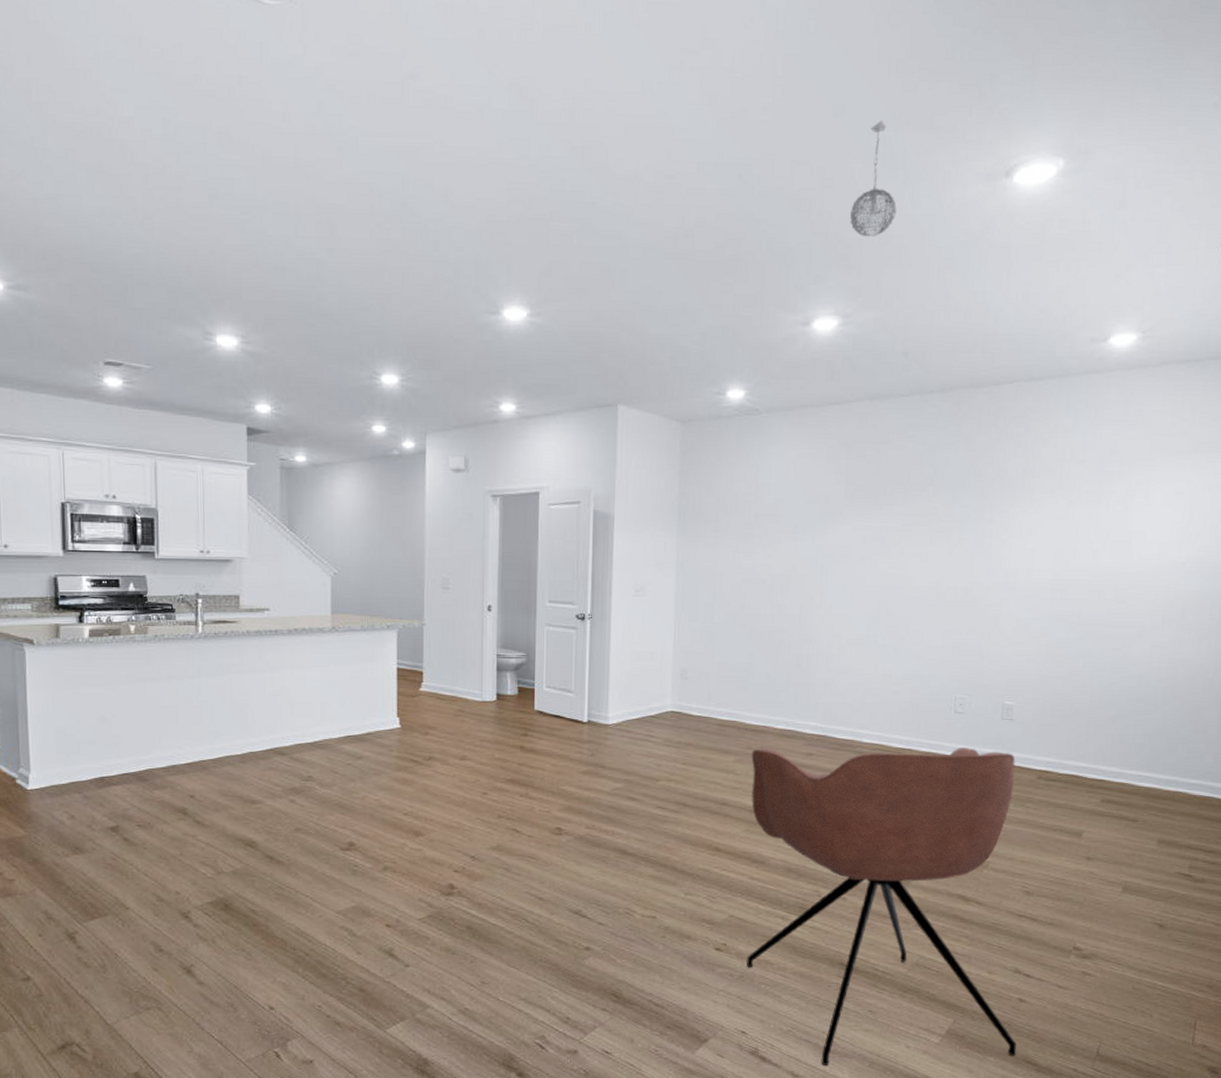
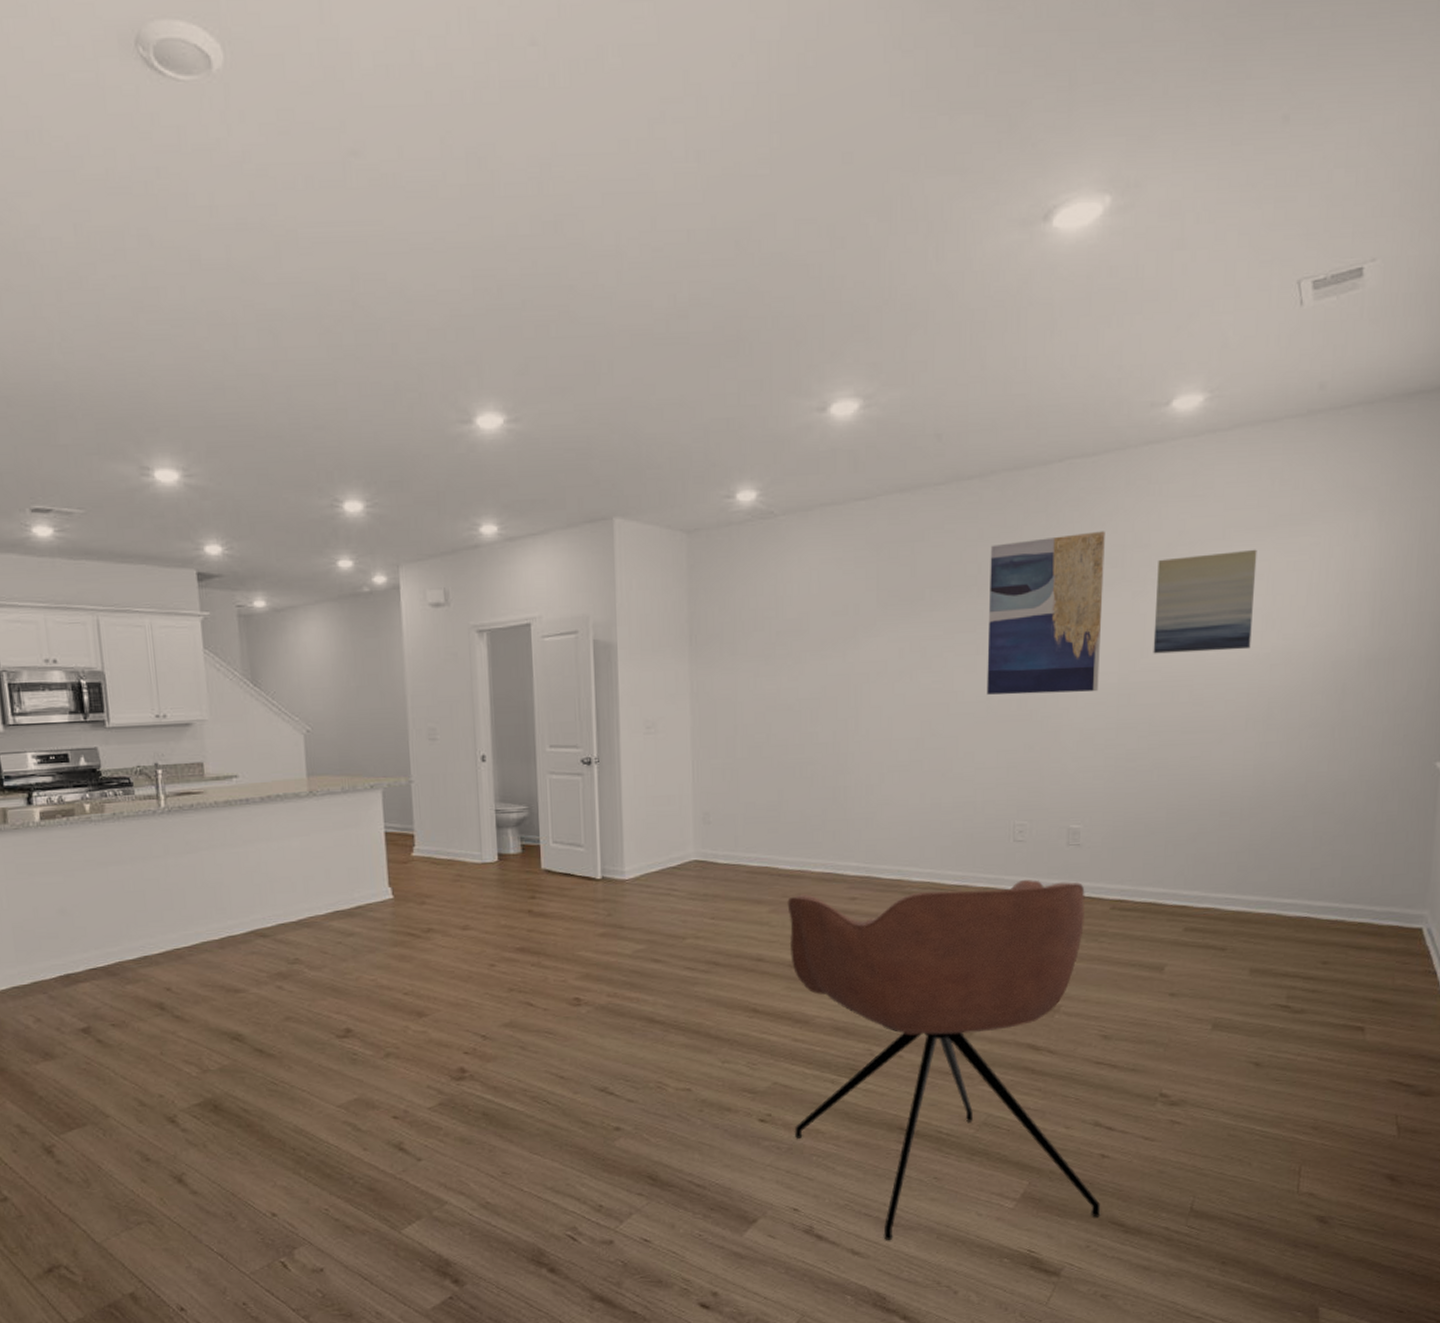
pendant light: present [850,120,897,236] -> none [867,165,919,302]
wall art: none [937,446,1047,586] -> present [986,531,1105,695]
wall art: none [1084,470,1178,557] -> present [1153,549,1257,654]

